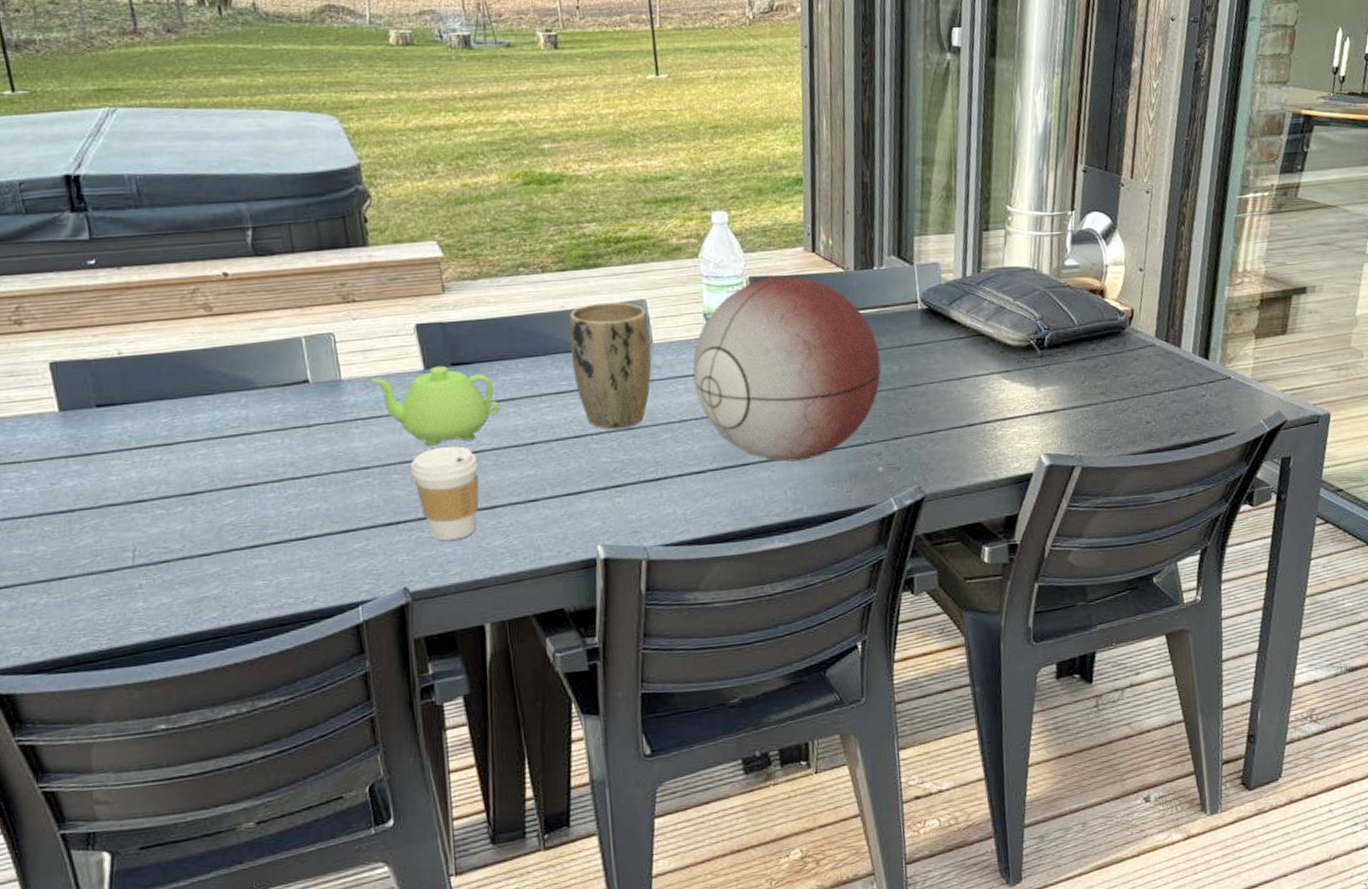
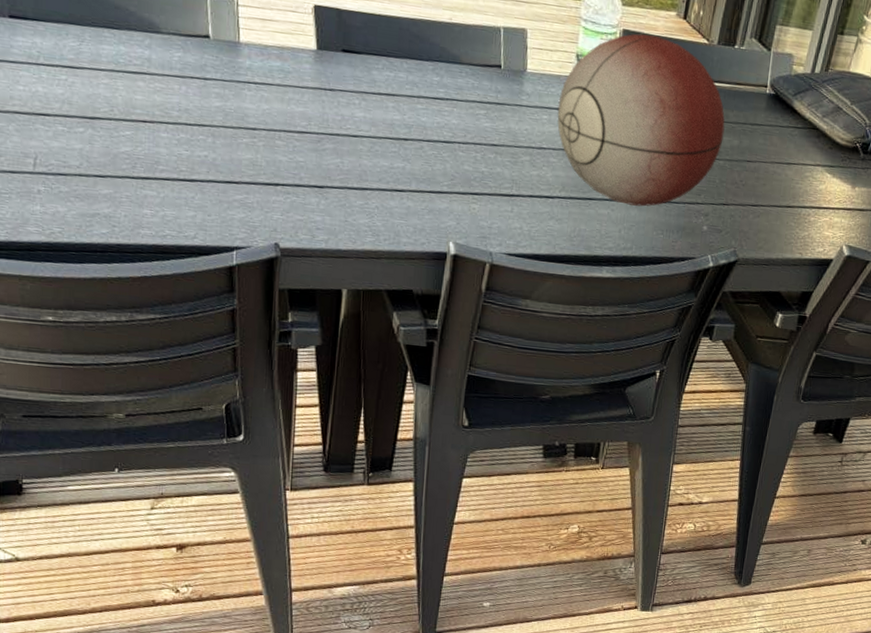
teapot: present [370,365,500,446] -> none [266,46,381,125]
coffee cup: present [411,446,479,541] -> none [294,124,355,211]
plant pot: present [569,302,652,429] -> none [451,22,527,144]

